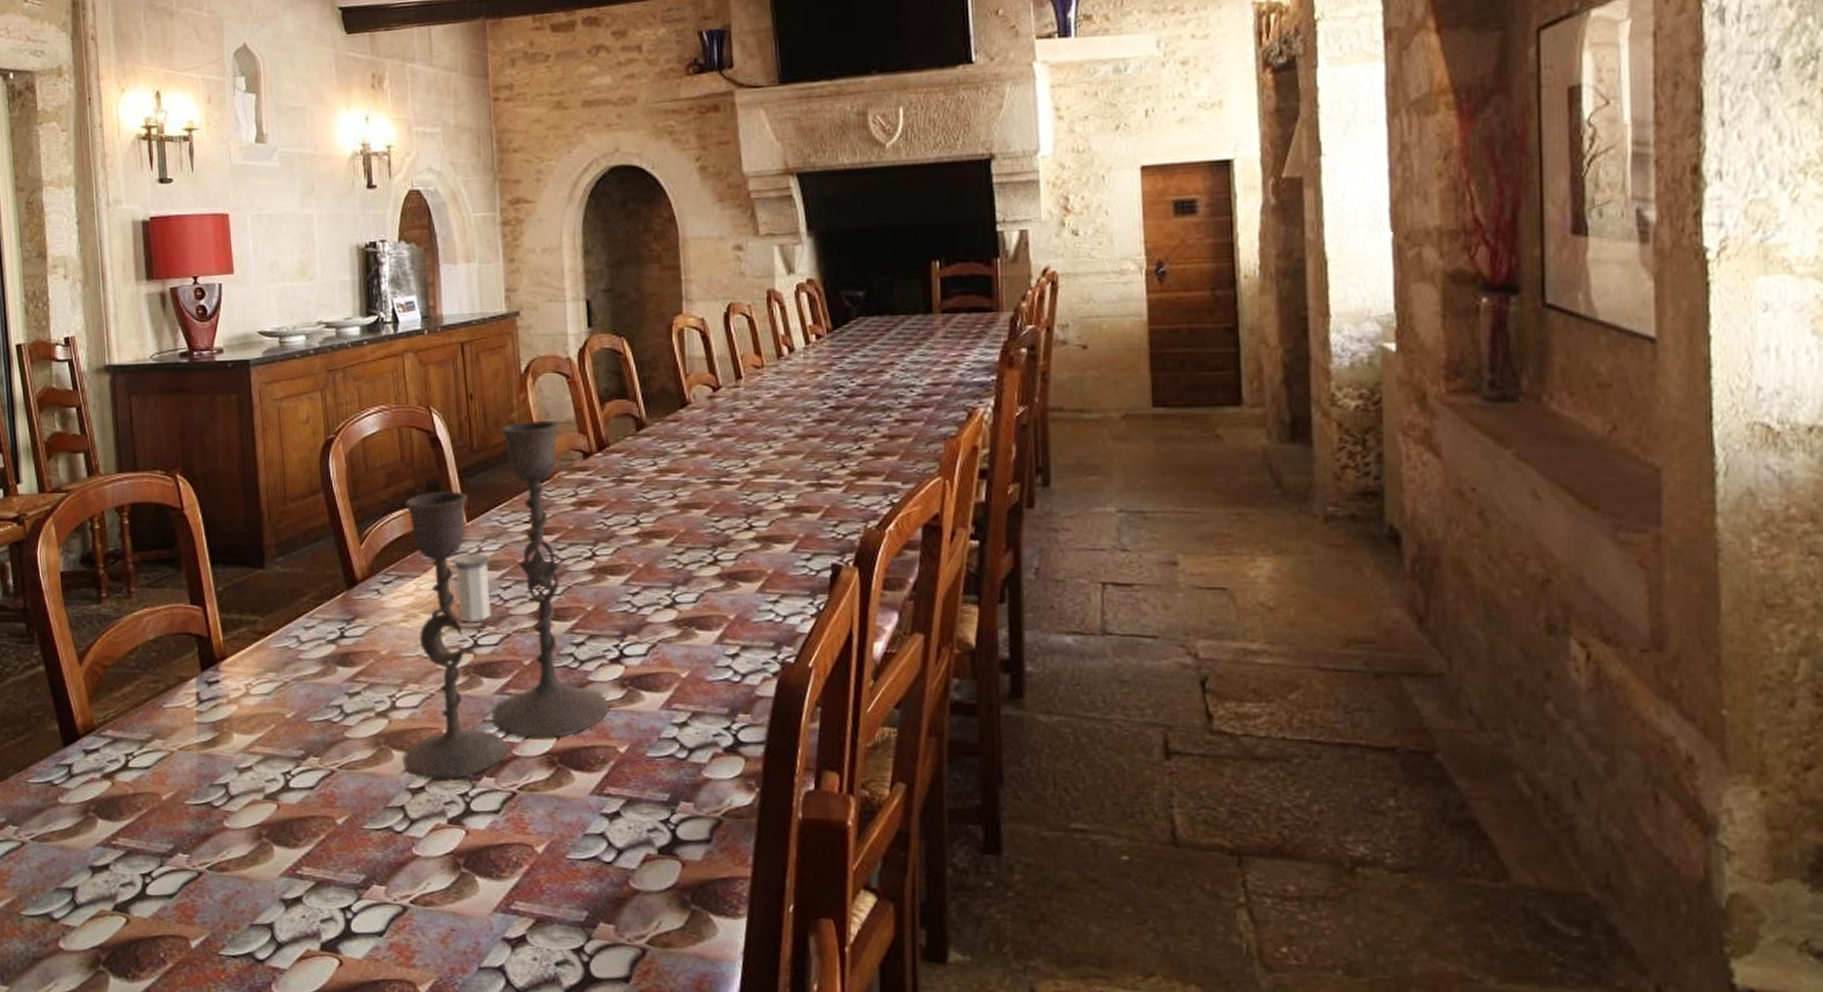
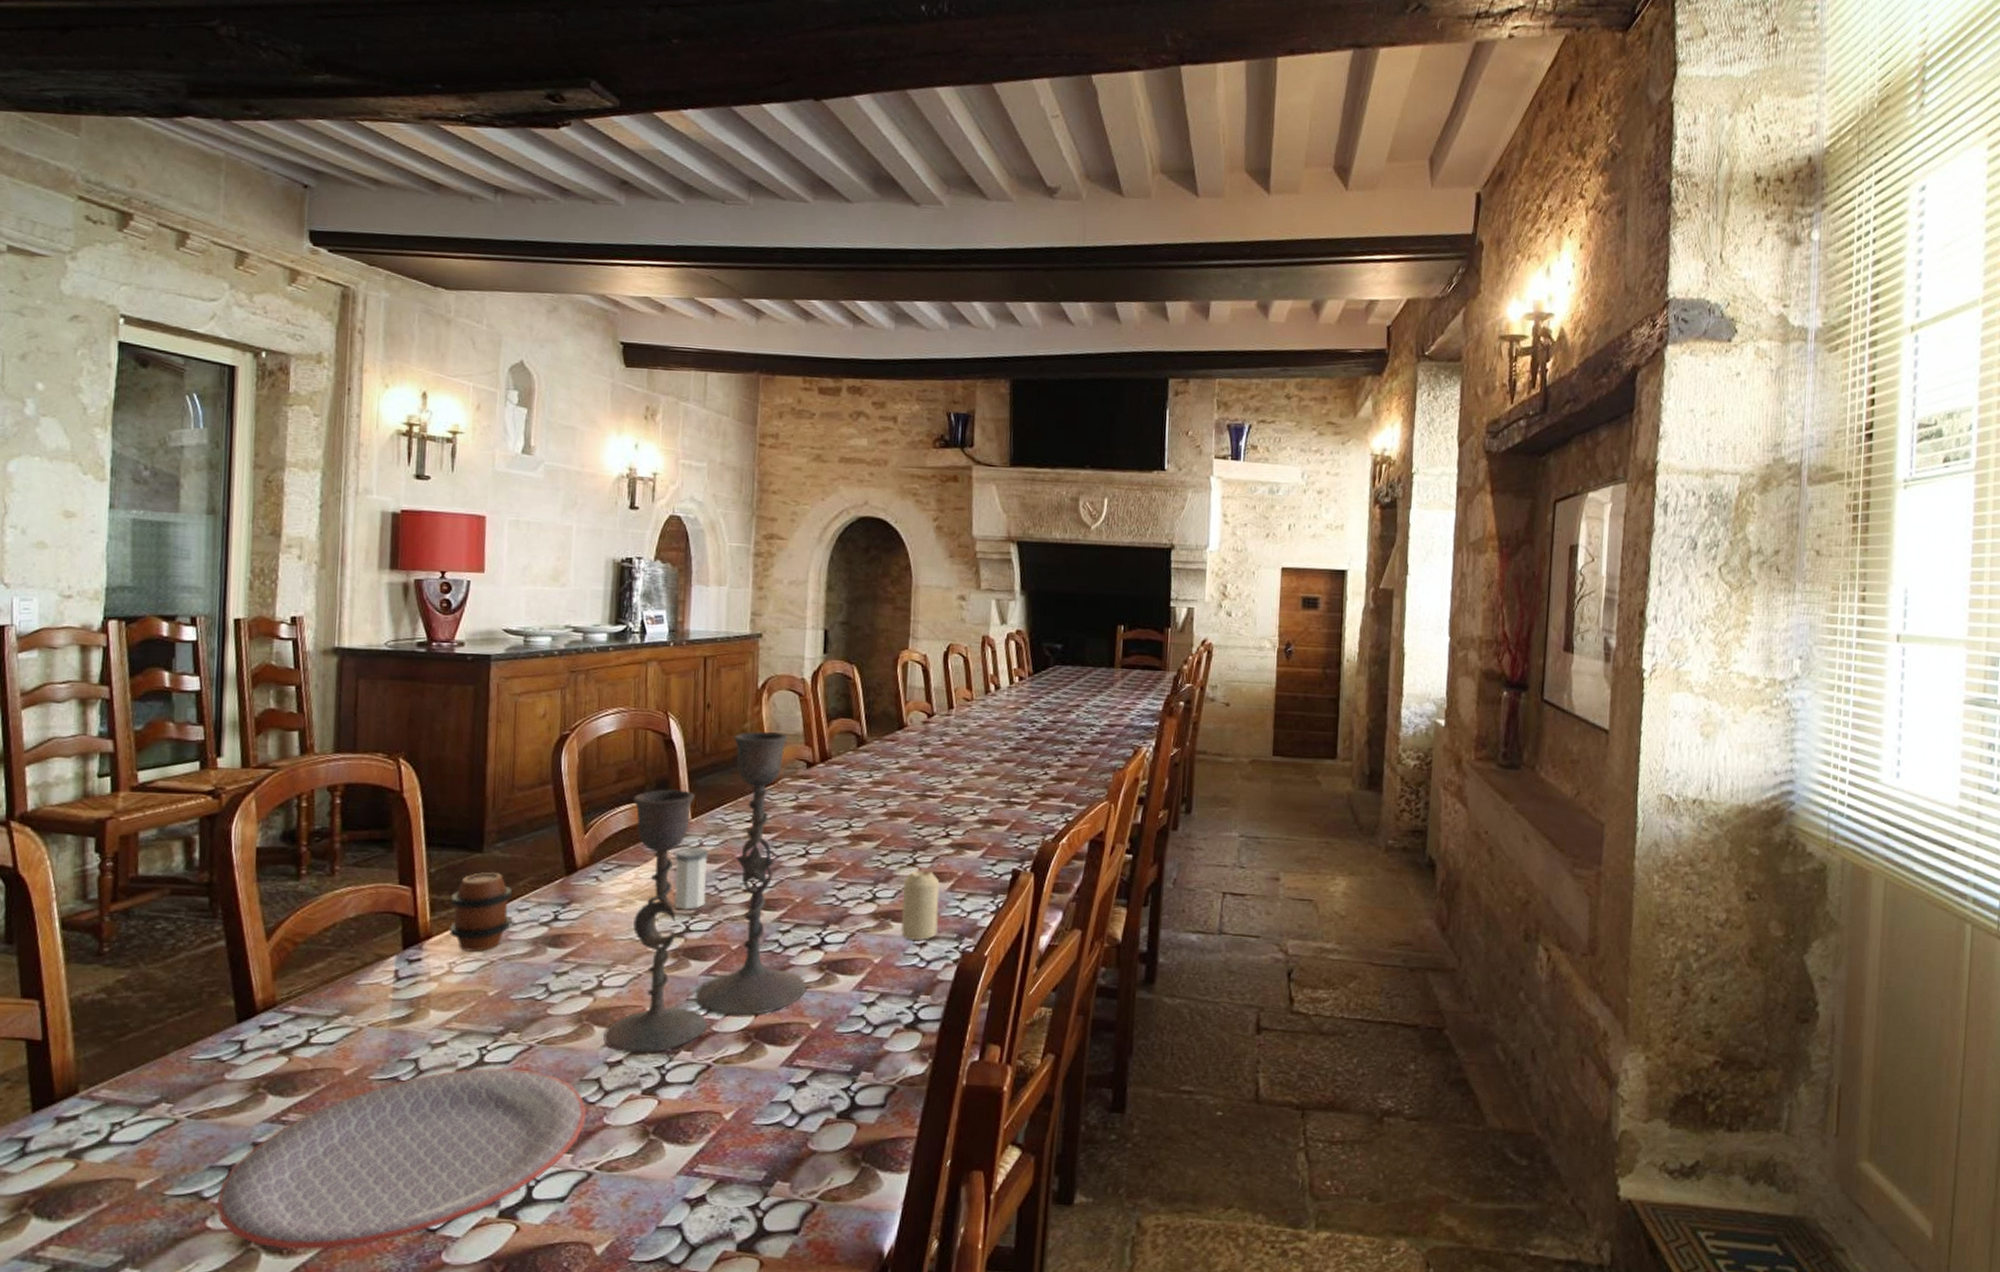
plate: none [65,793,395,975] -> present [216,1067,586,1250]
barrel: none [239,588,300,672] -> present [448,872,512,952]
candle: none [704,569,750,652] -> present [900,870,939,941]

